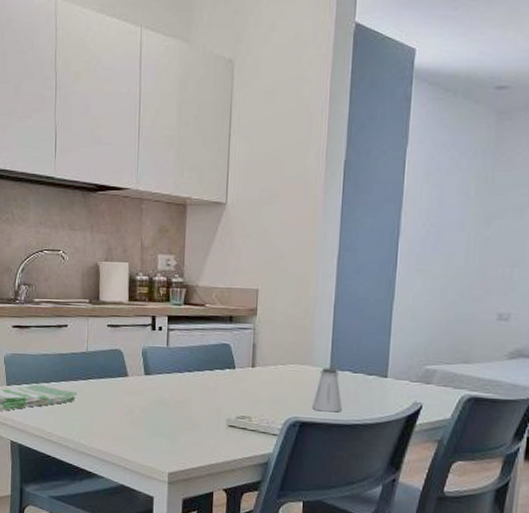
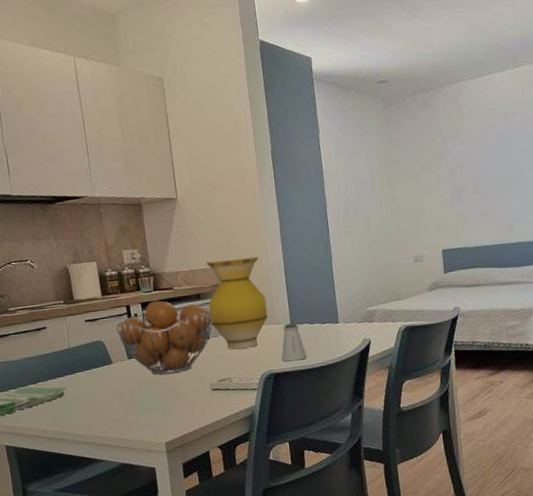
fruit basket: none [137,315,243,400] -> present [116,300,214,375]
vase: none [239,281,307,387] -> present [206,256,268,350]

